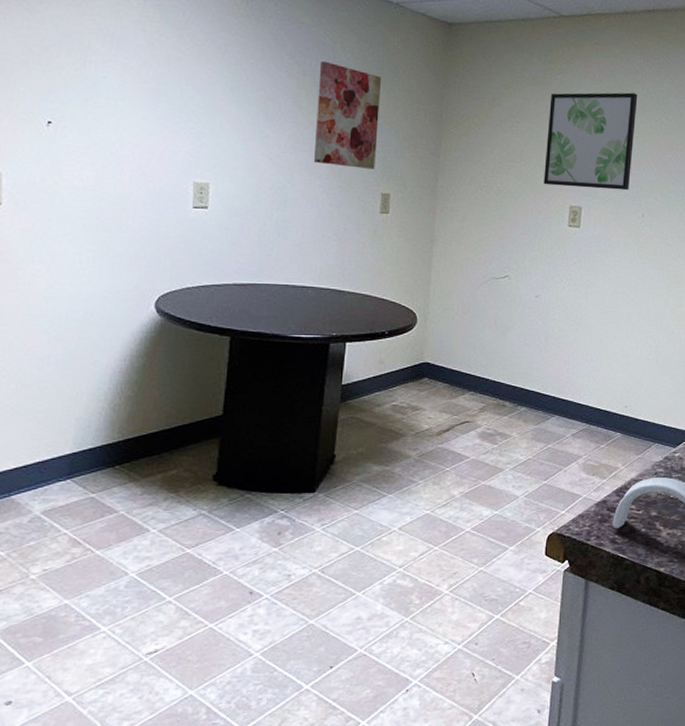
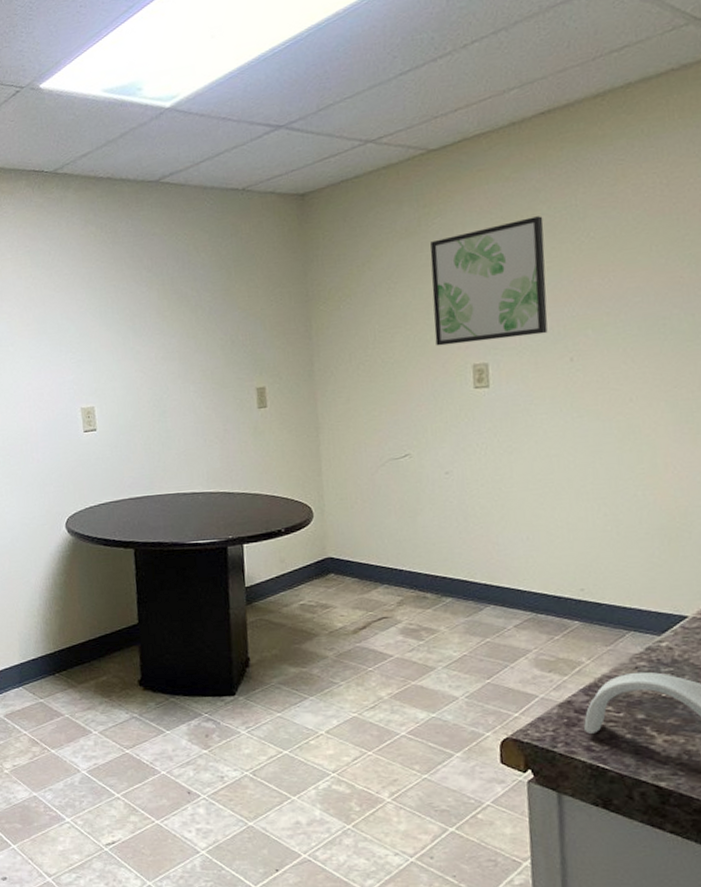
wall art: present [313,60,381,169] -> none [177,266,246,369]

